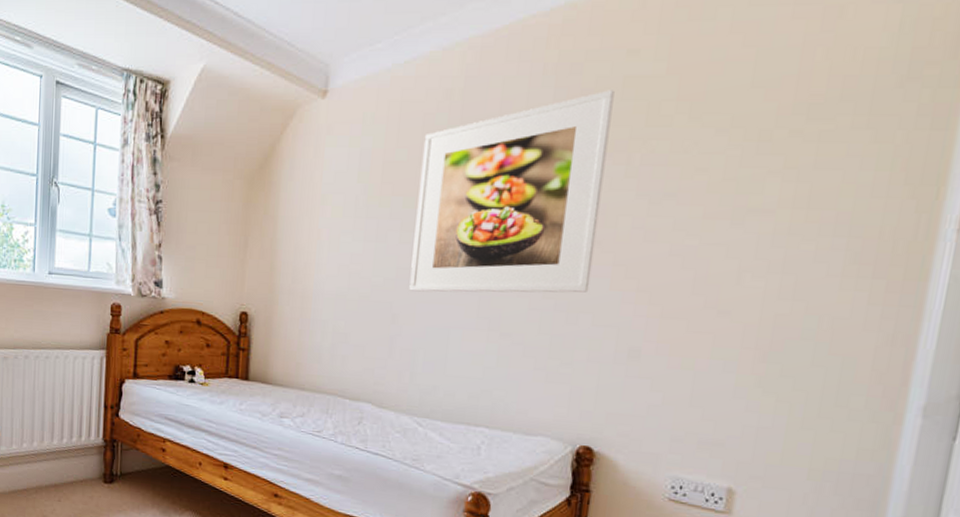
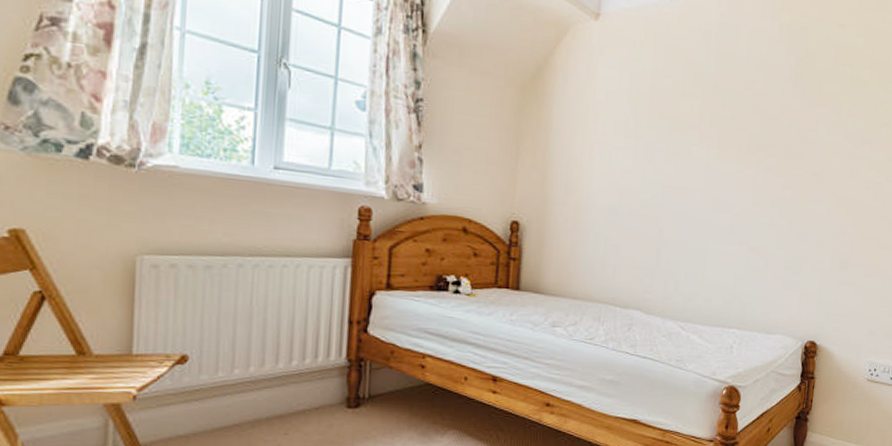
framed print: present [409,90,615,293] -> none [673,53,830,215]

